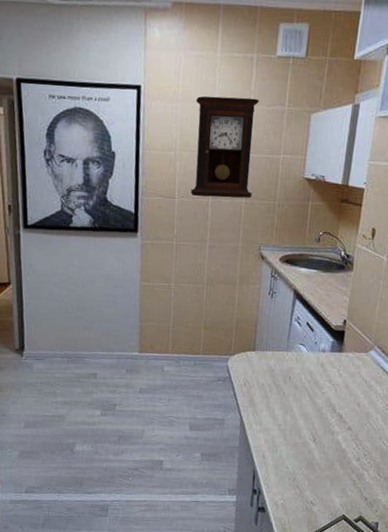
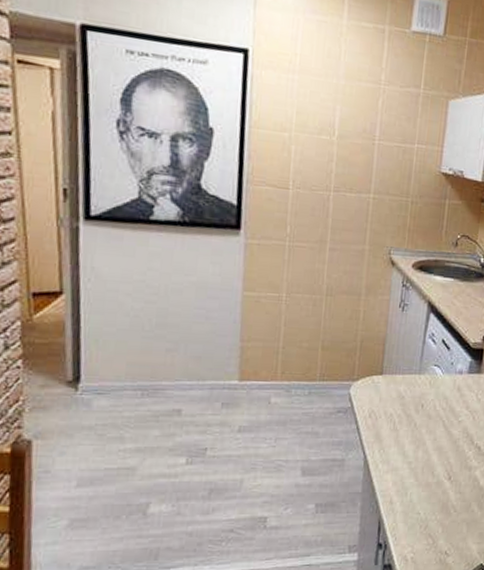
pendulum clock: present [190,96,259,198] -> none [308,68,391,193]

